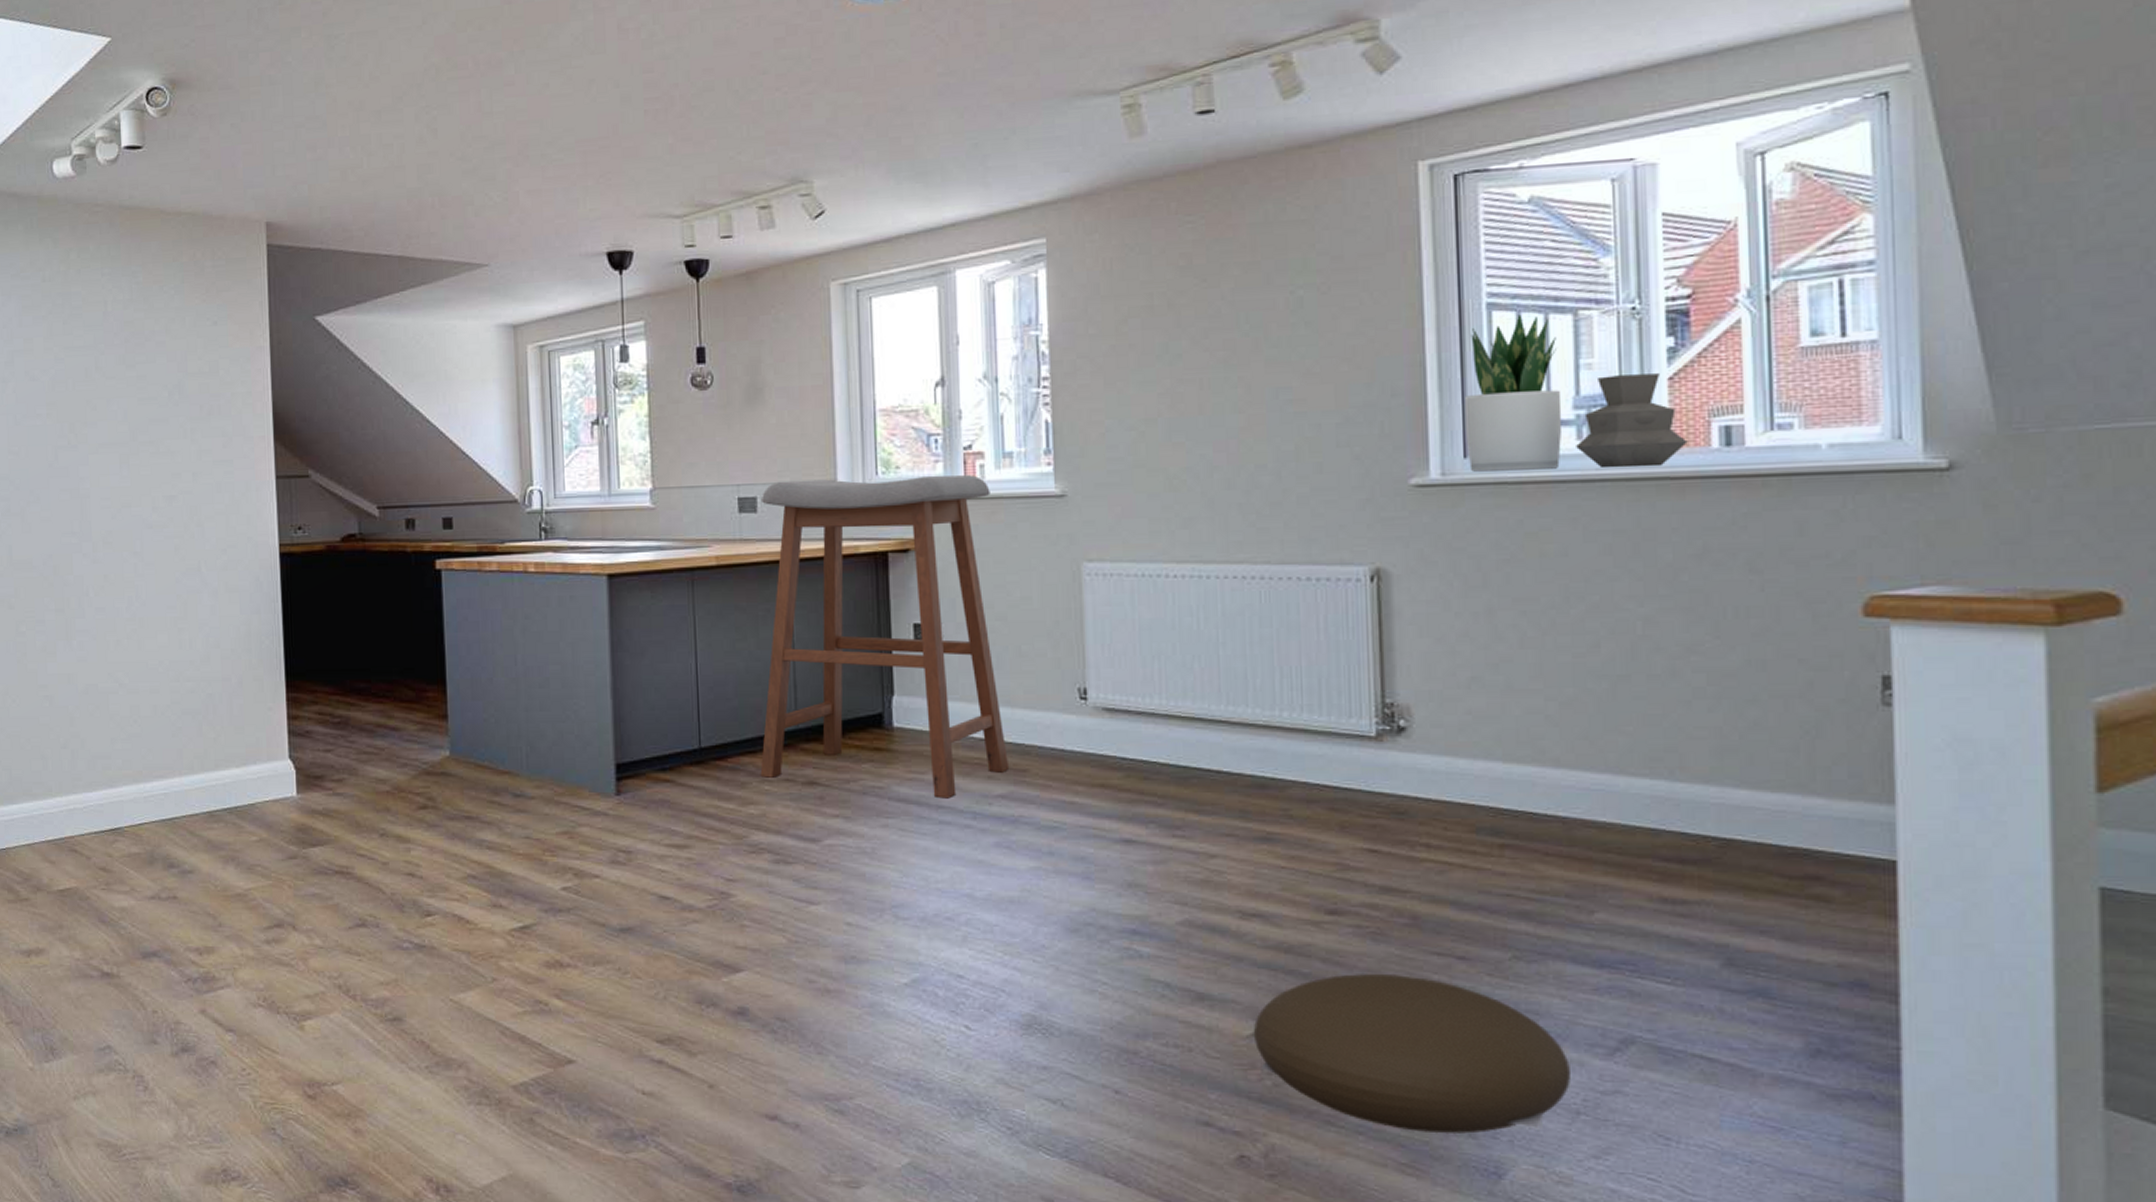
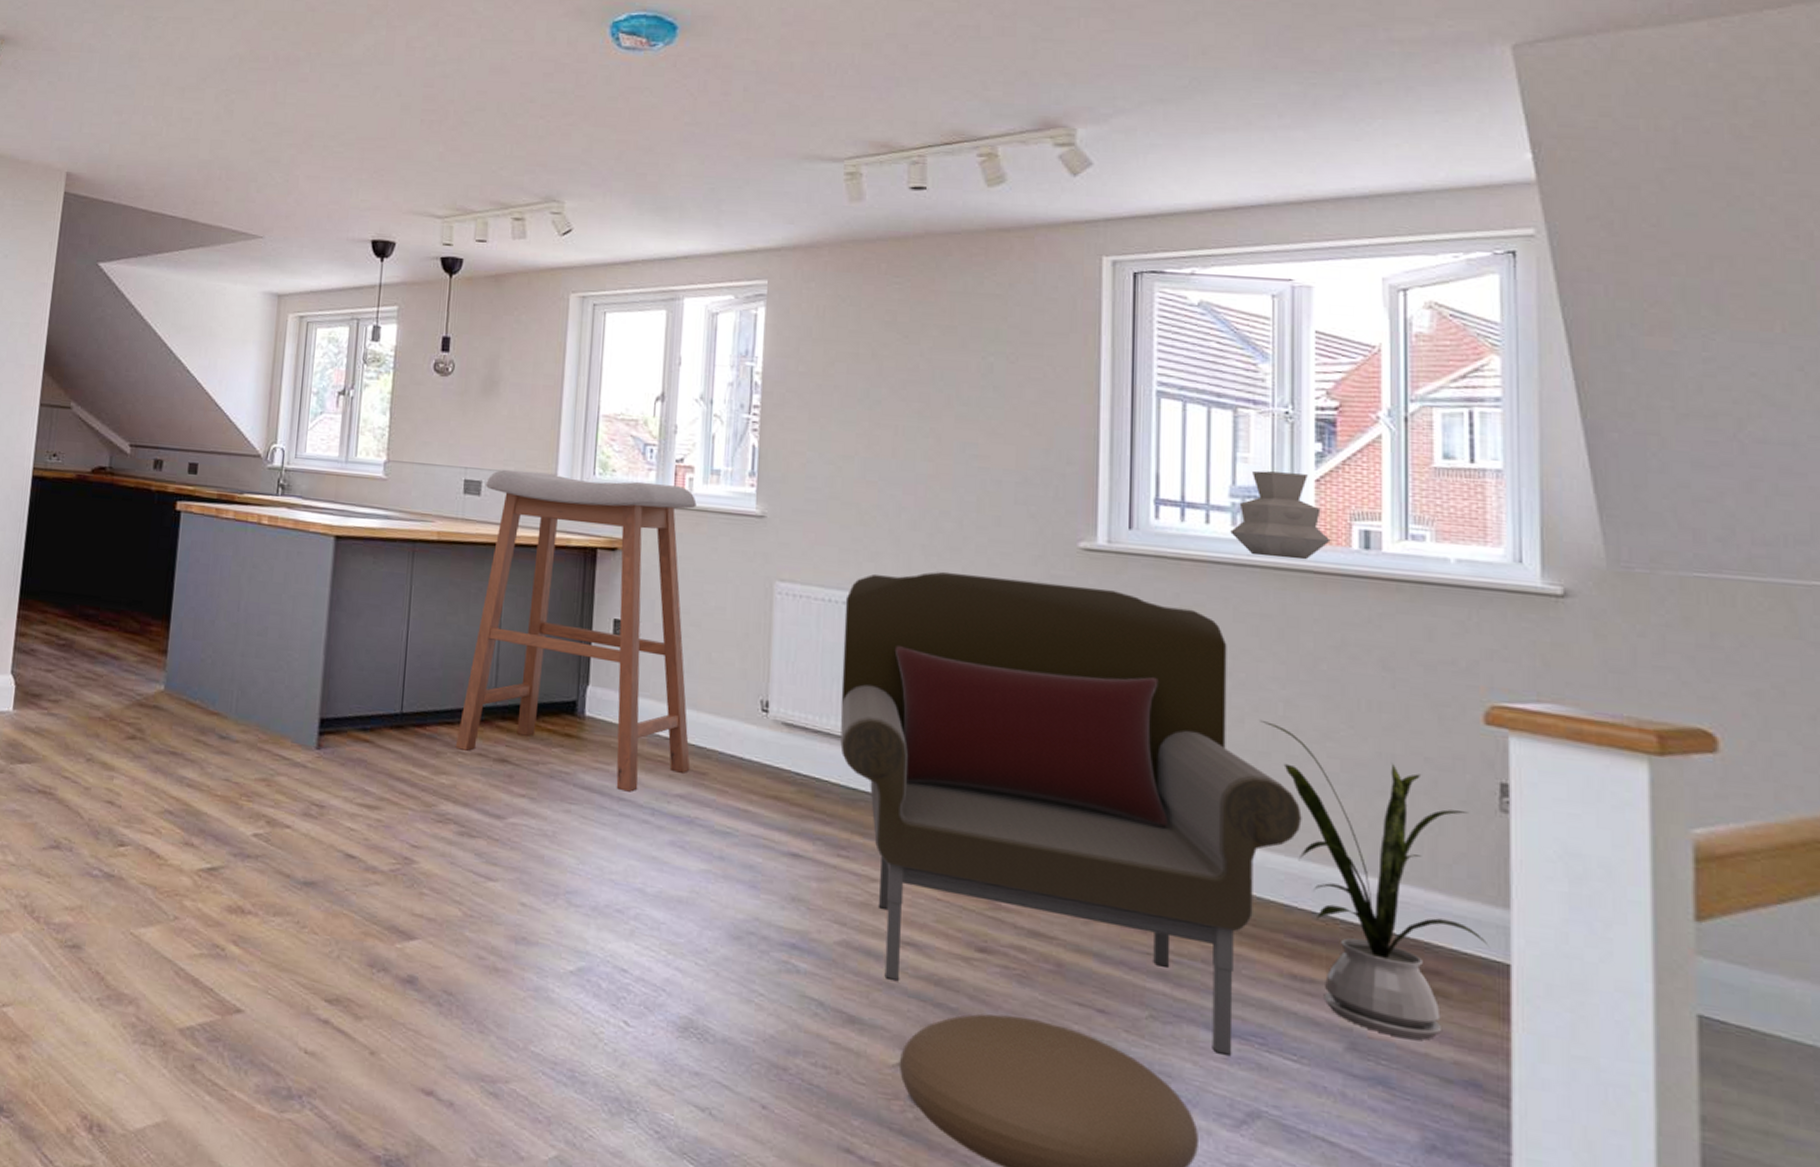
armchair: none [1160,525,1667,987] -> present [840,571,1302,1057]
planter: present [1465,314,1563,472] -> none [1132,405,1219,551]
house plant: none [1617,641,1873,948] -> present [1260,719,1489,1040]

